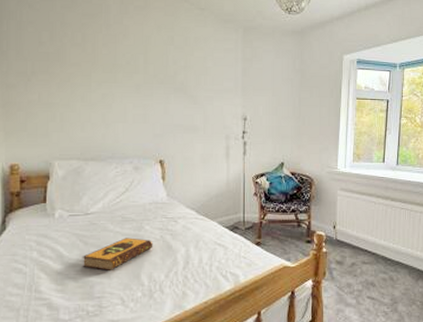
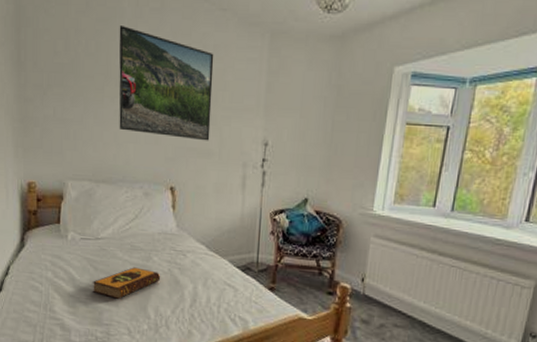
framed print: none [105,20,195,118] -> present [118,26,214,141]

